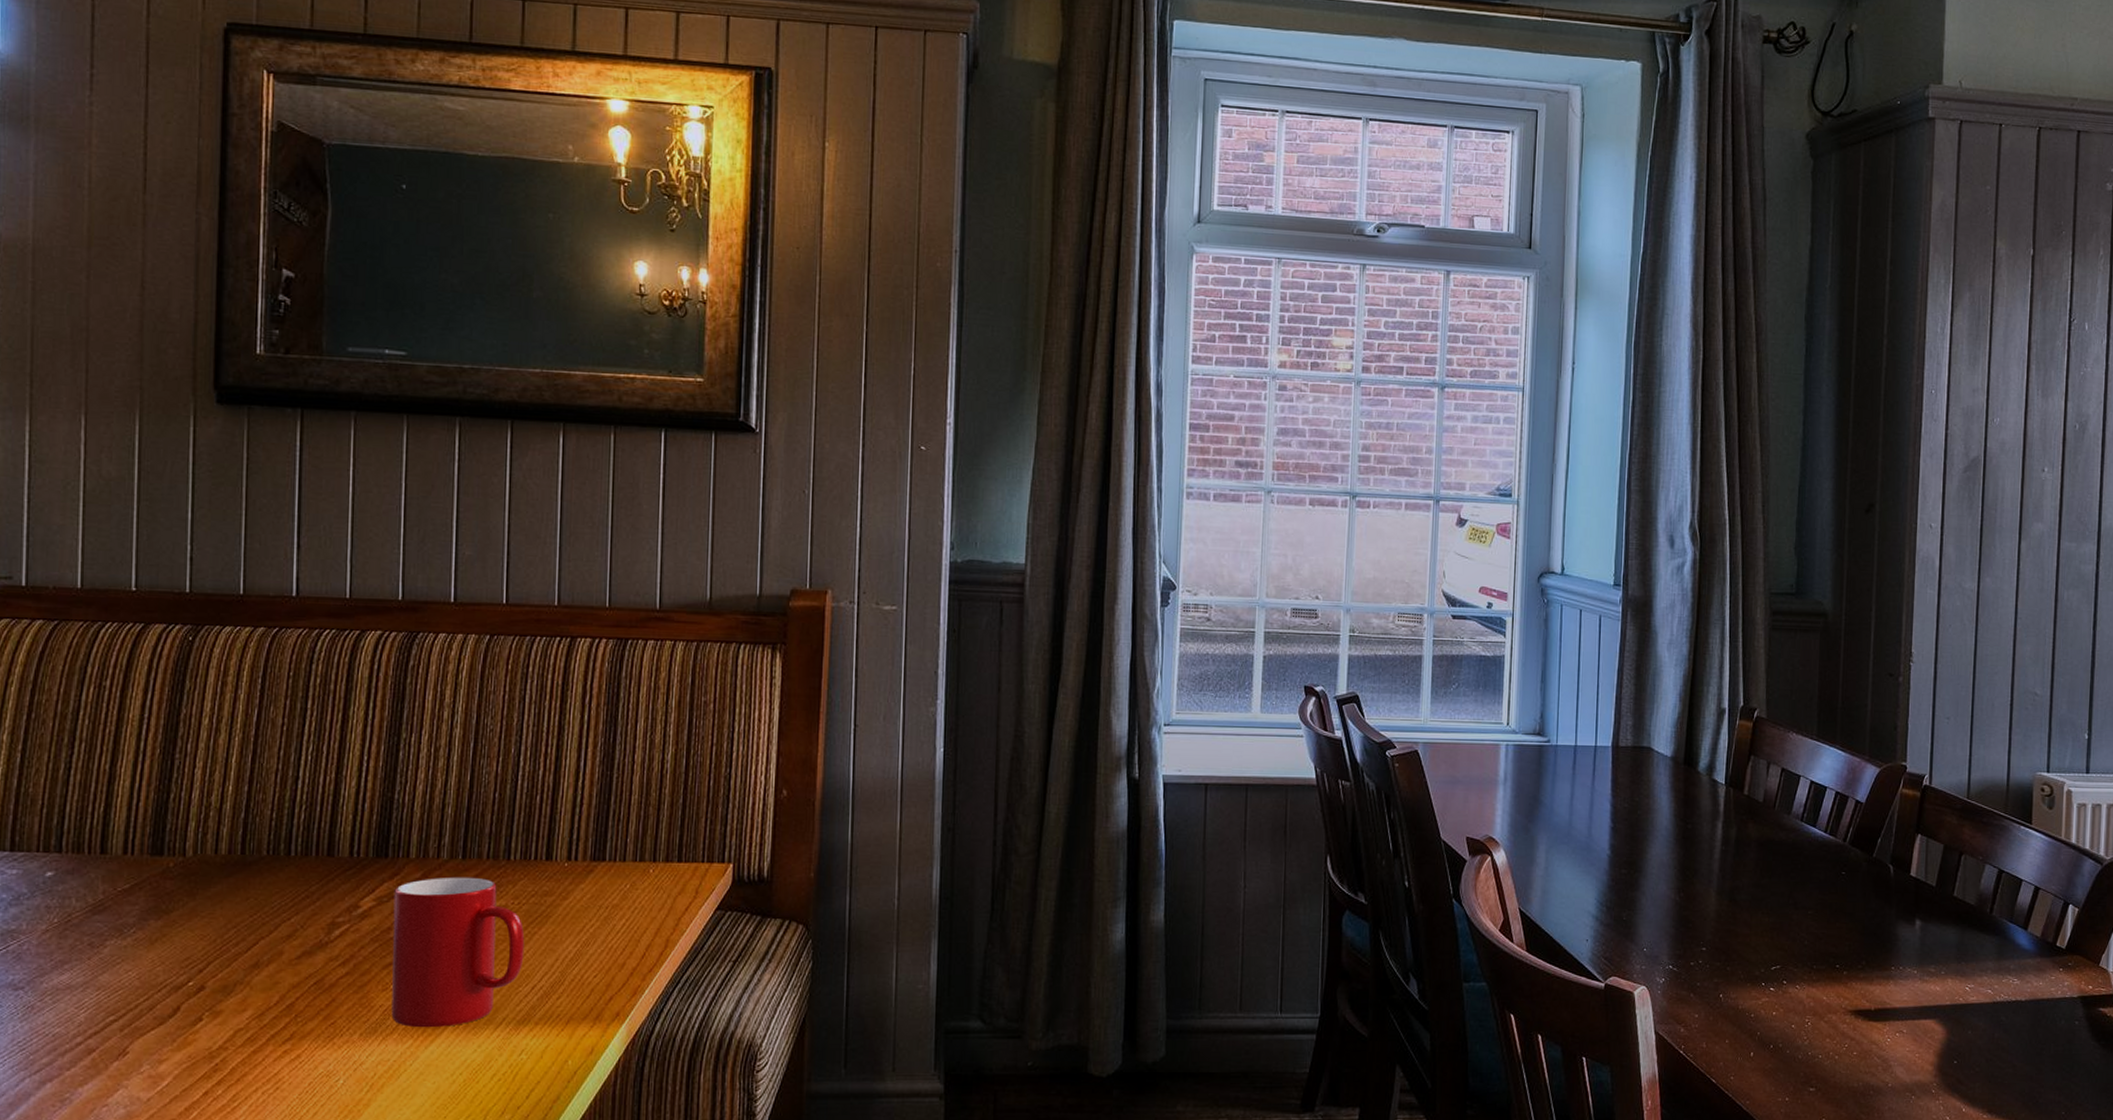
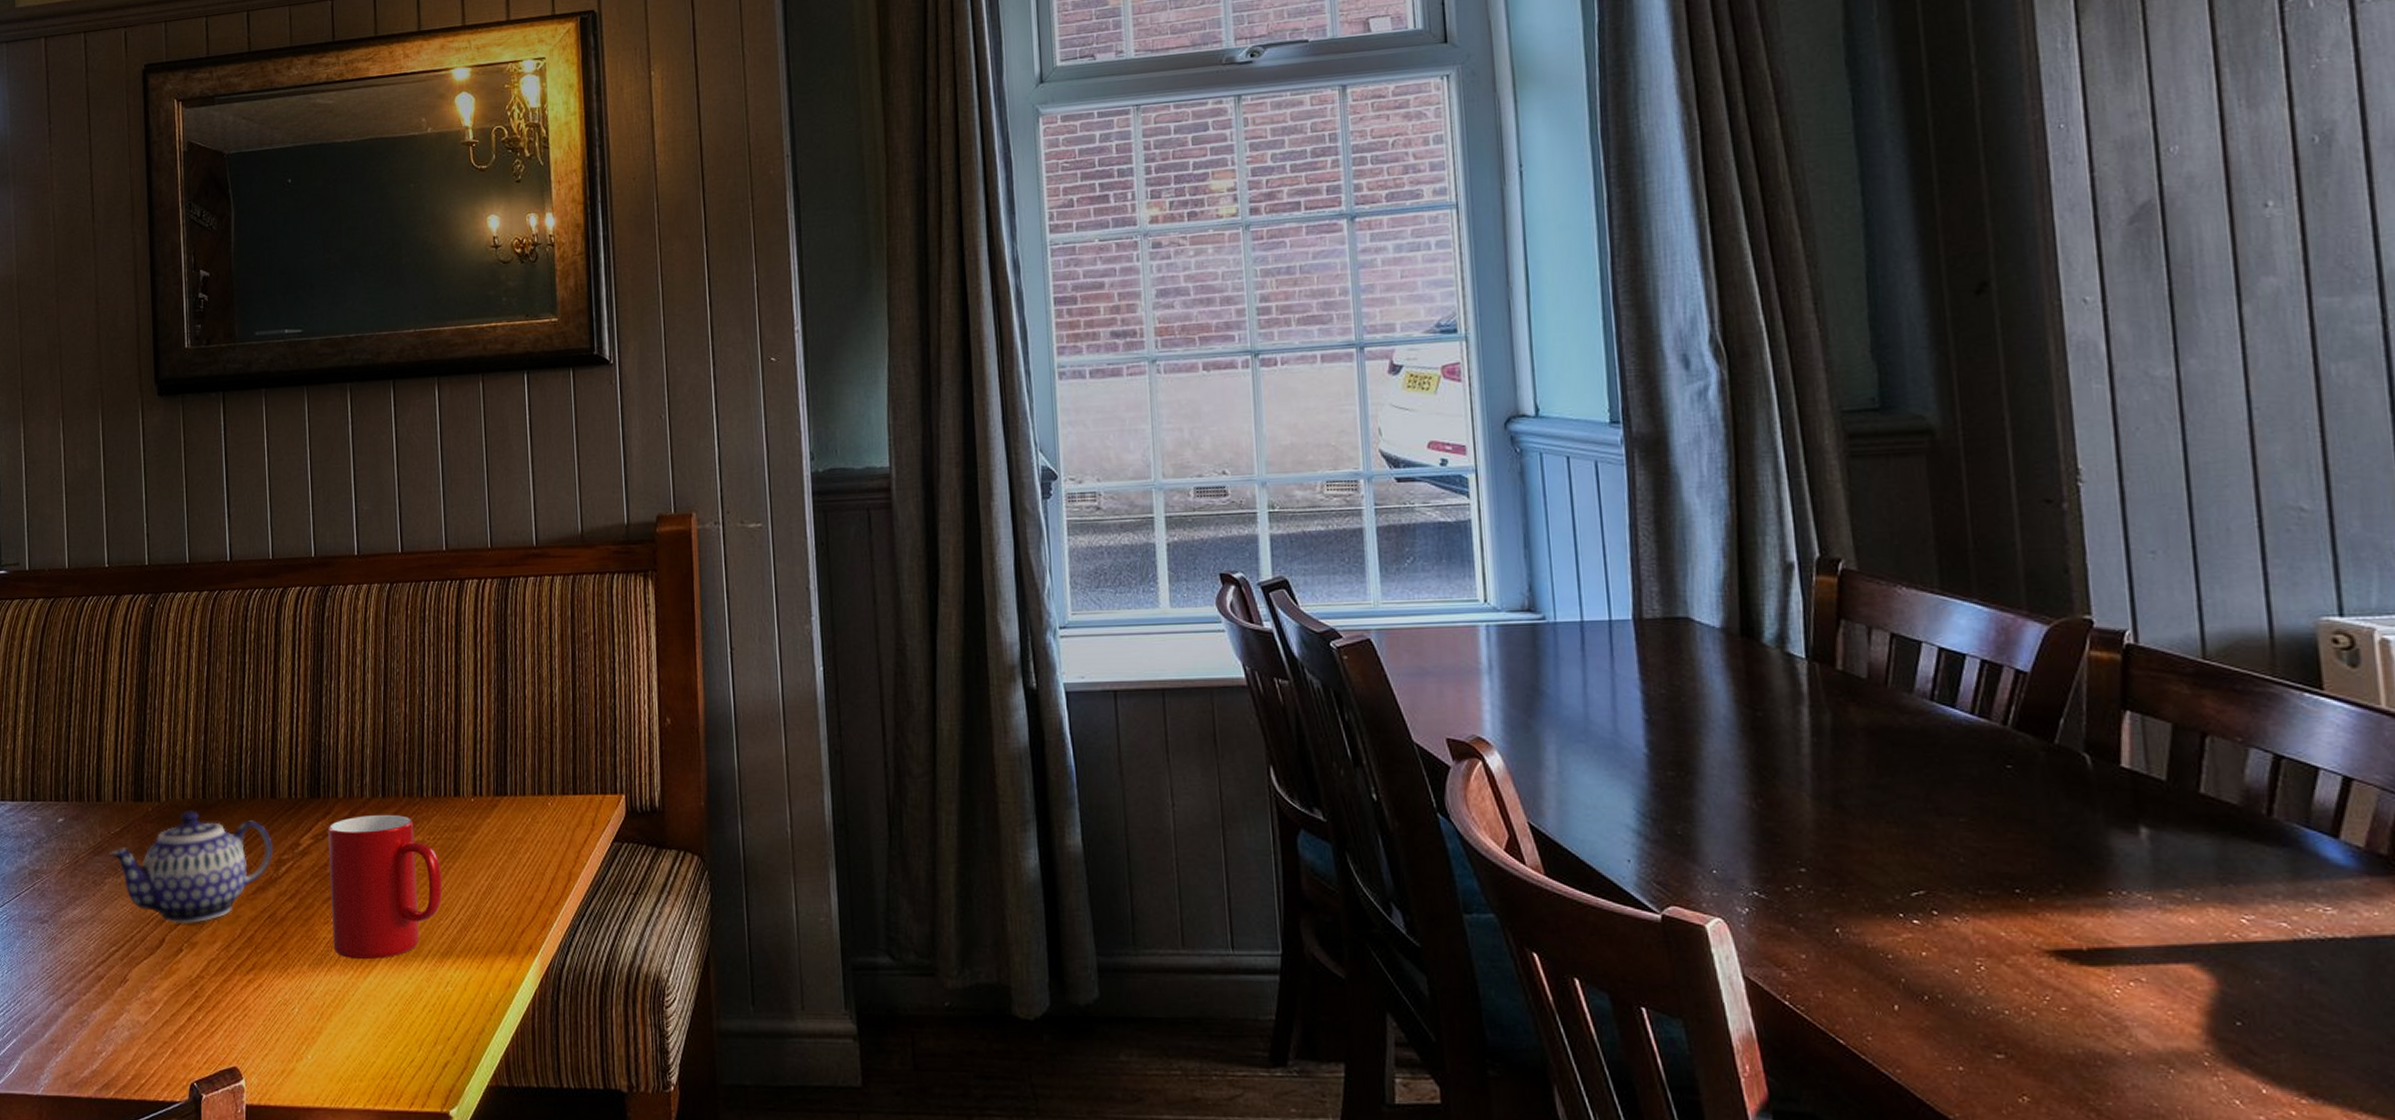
teapot: none [112,867,327,991] -> present [108,810,274,924]

